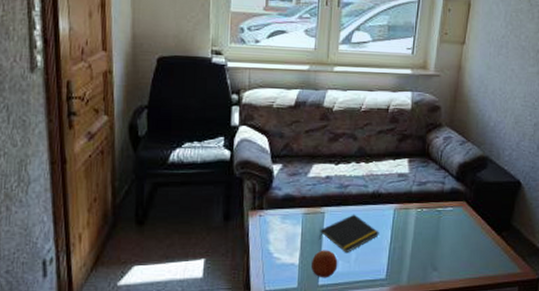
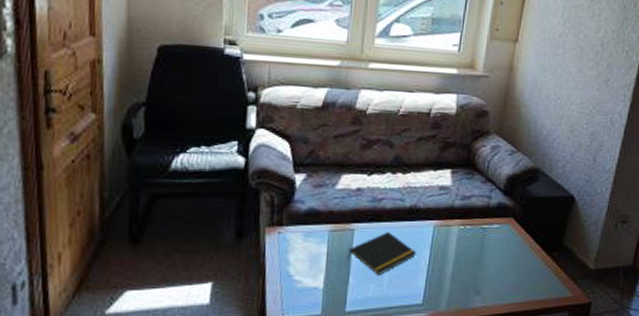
fruit: present [311,250,338,278] -> none [338,272,369,304]

